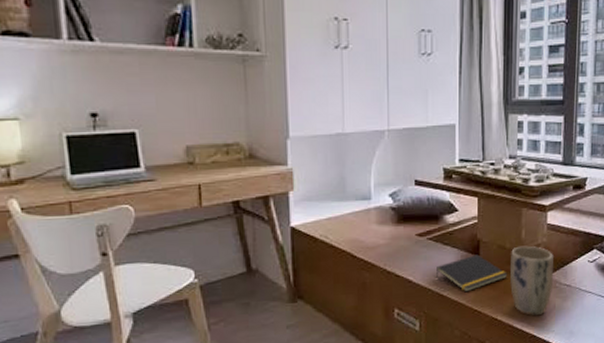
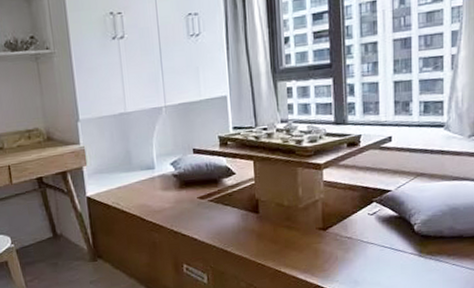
notepad: present [435,254,508,292] -> none [218,212,288,248]
plant pot: present [510,246,554,316] -> none [289,202,334,268]

